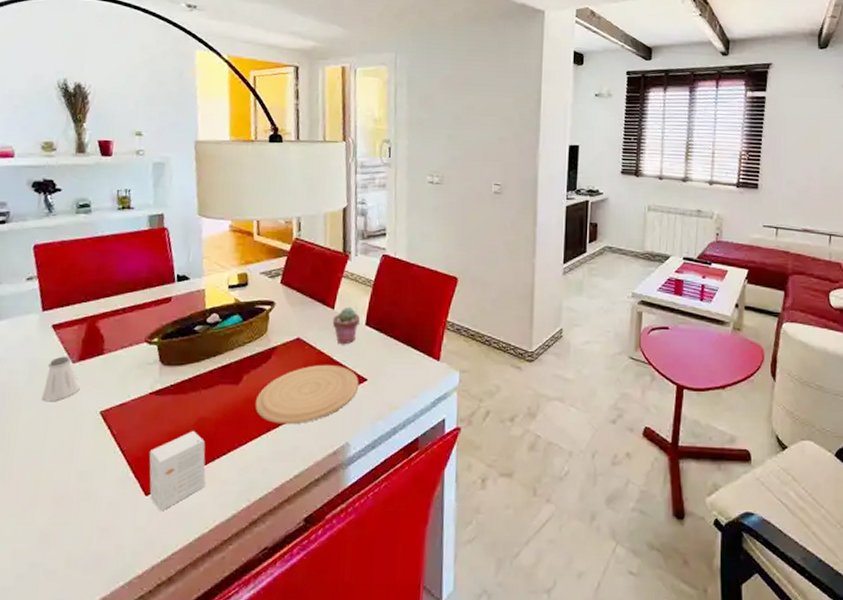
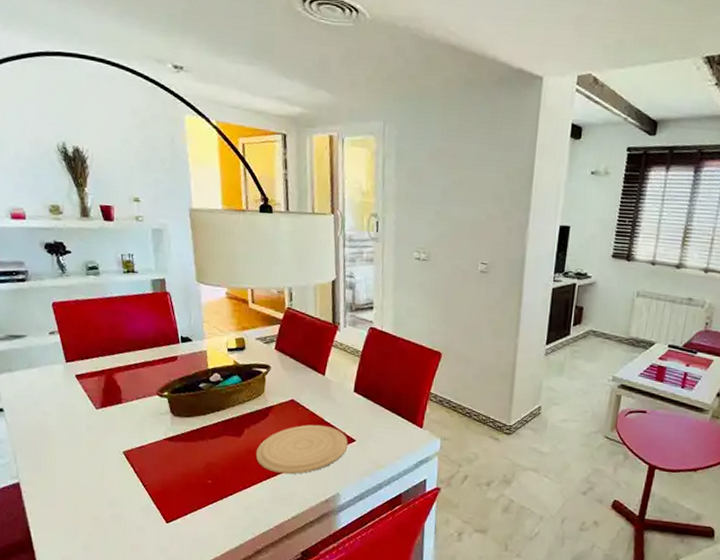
saltshaker: present [42,356,80,402] -> none [74,402,104,441]
small box: present [149,430,206,511] -> none [167,473,217,537]
potted succulent: present [332,306,361,345] -> none [323,374,350,408]

